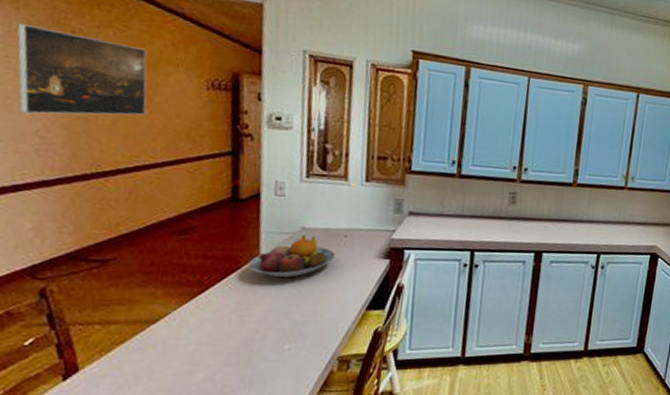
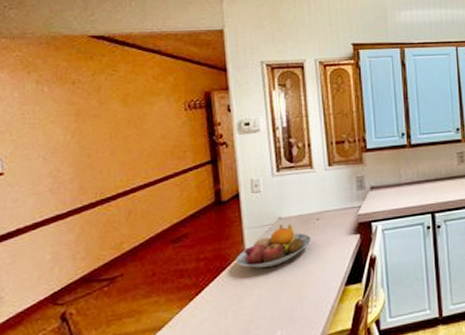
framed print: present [16,23,147,116] -> none [29,84,137,160]

